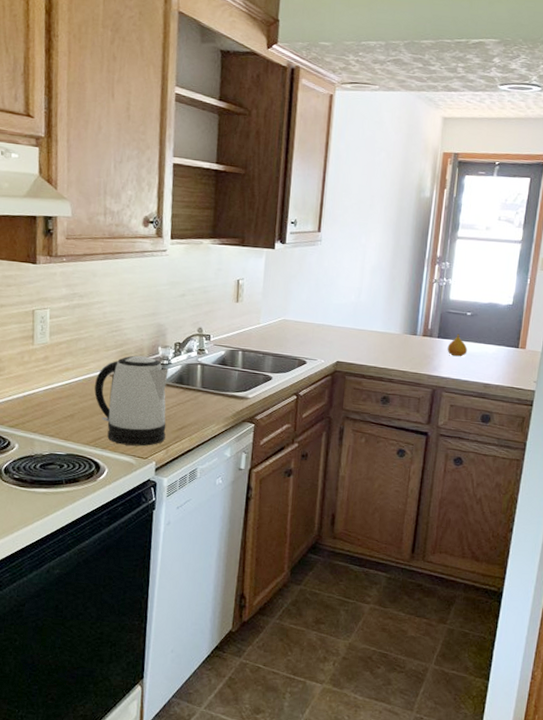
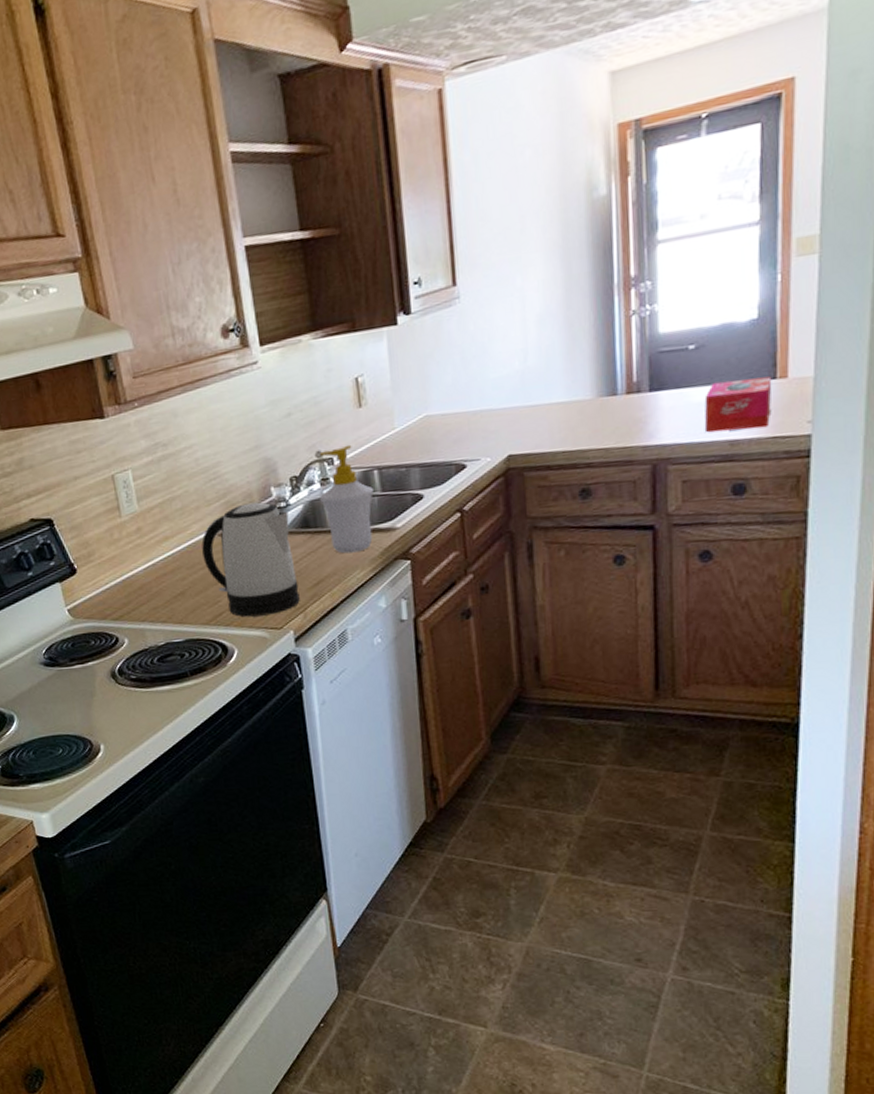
soap bottle: none [195,328,236,411] -> present [319,444,374,554]
fruit: present [447,334,468,357] -> none [665,378,697,413]
tissue box: none [469,341,516,380] -> present [704,376,772,433]

